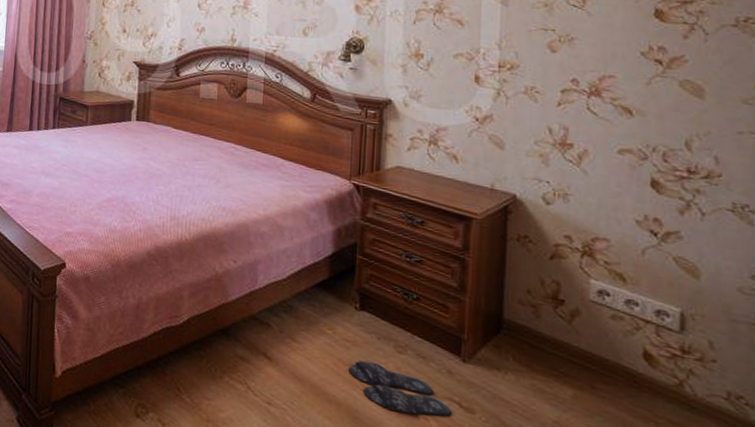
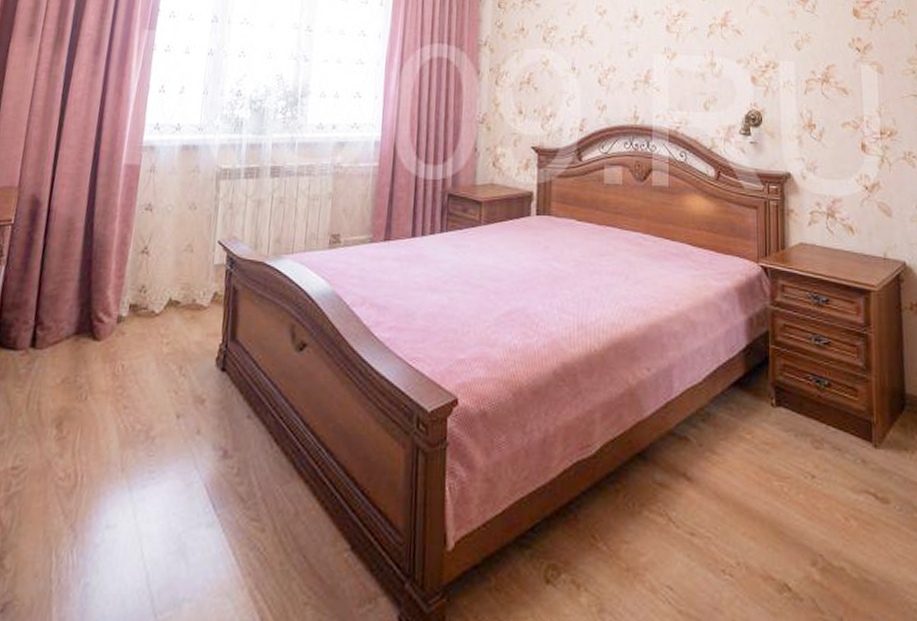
slippers: present [349,360,451,417] -> none [770,463,869,517]

